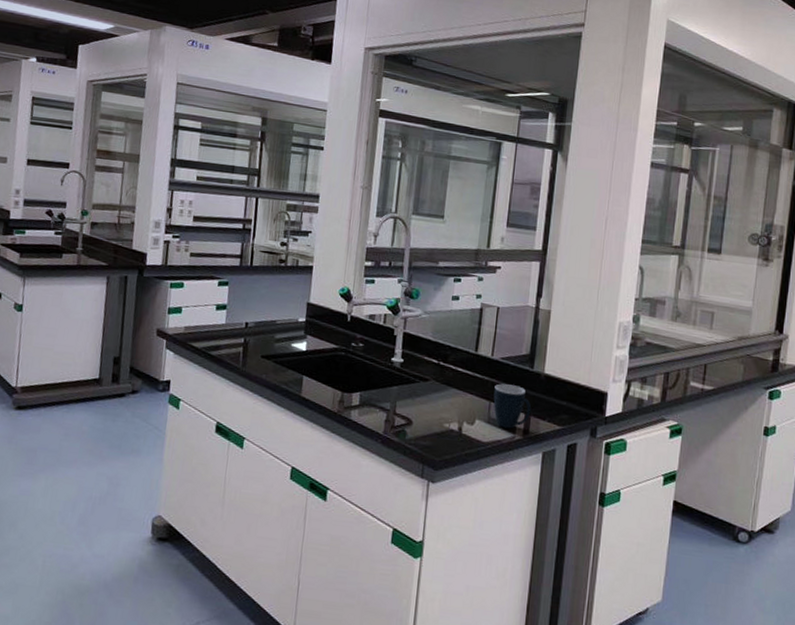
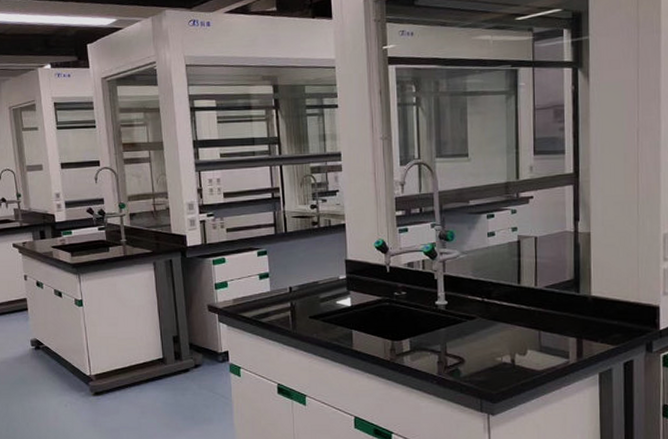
mug: present [493,383,532,429] -> none [542,311,583,354]

